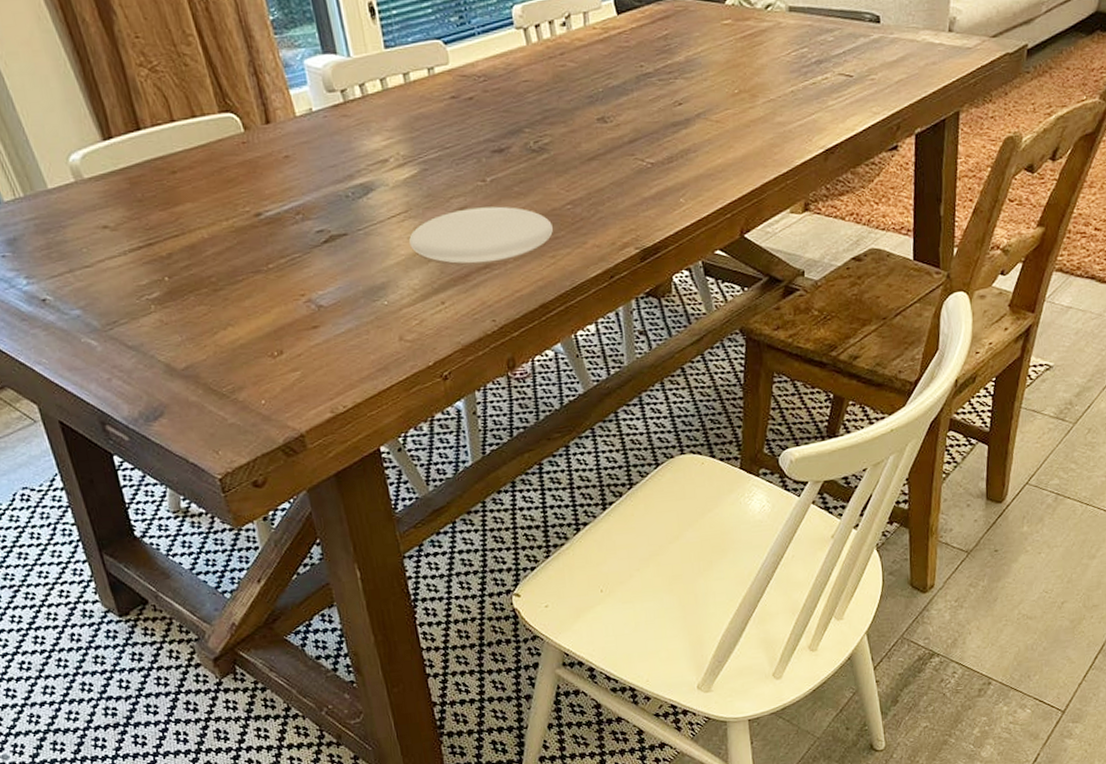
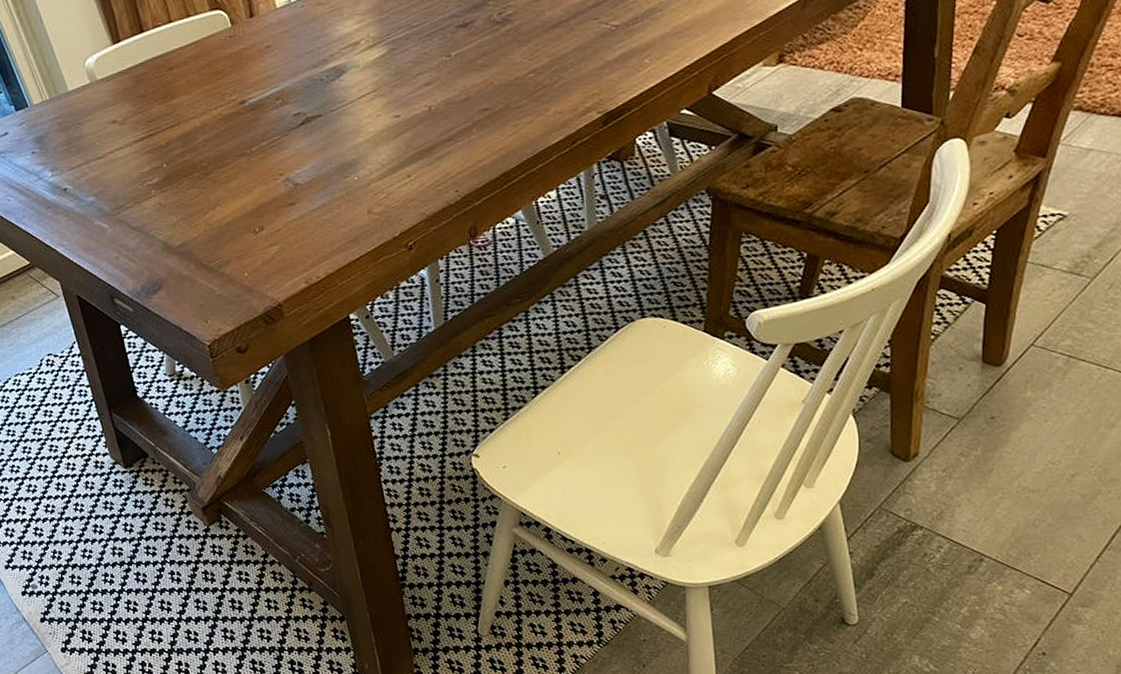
plate: present [409,206,554,266] -> none [378,79,516,140]

